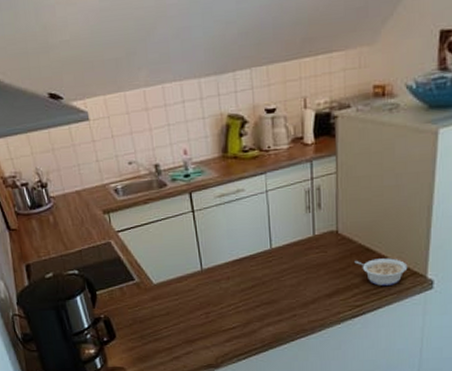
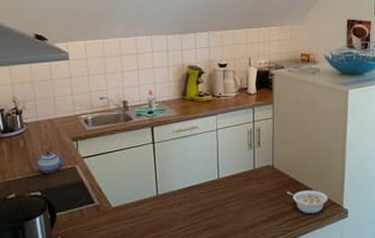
teapot: none [62,226,100,250] -> present [30,151,67,173]

